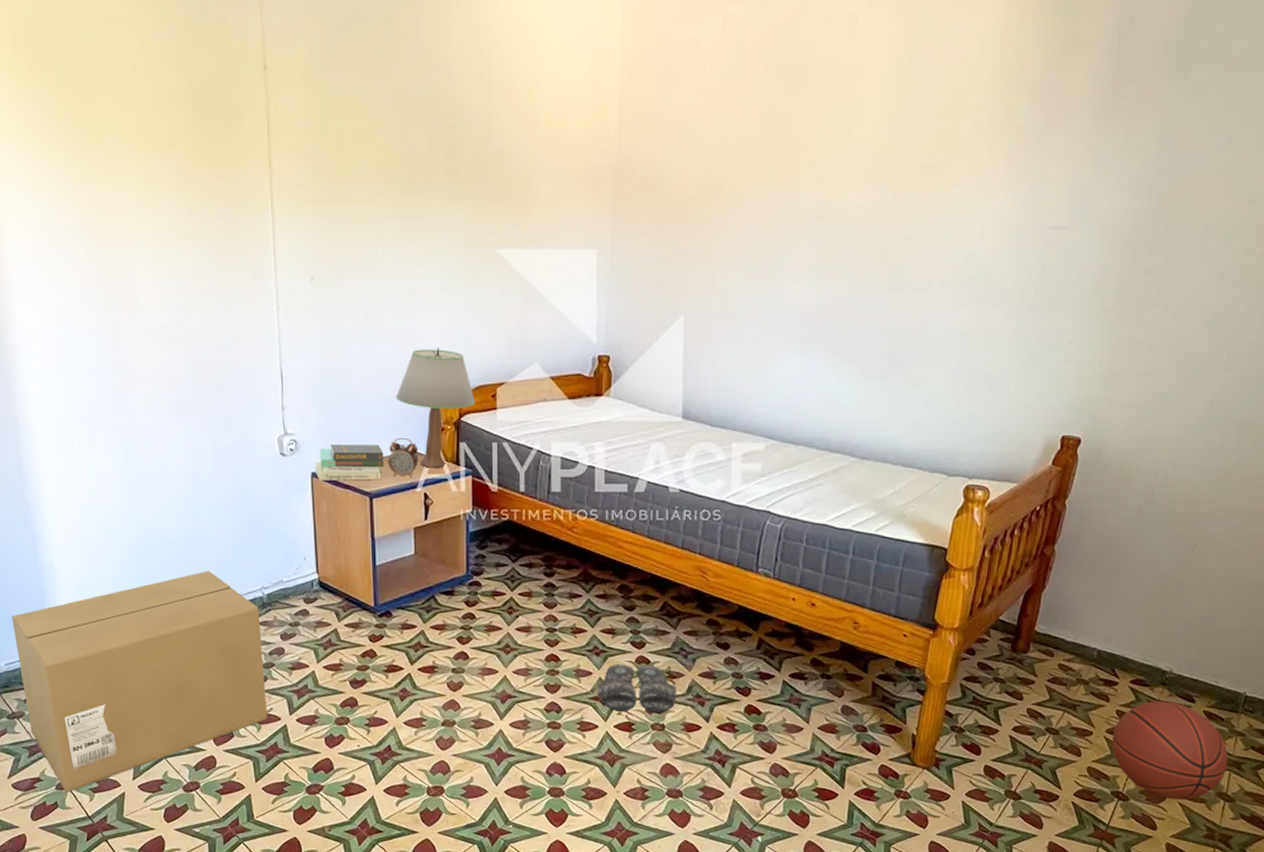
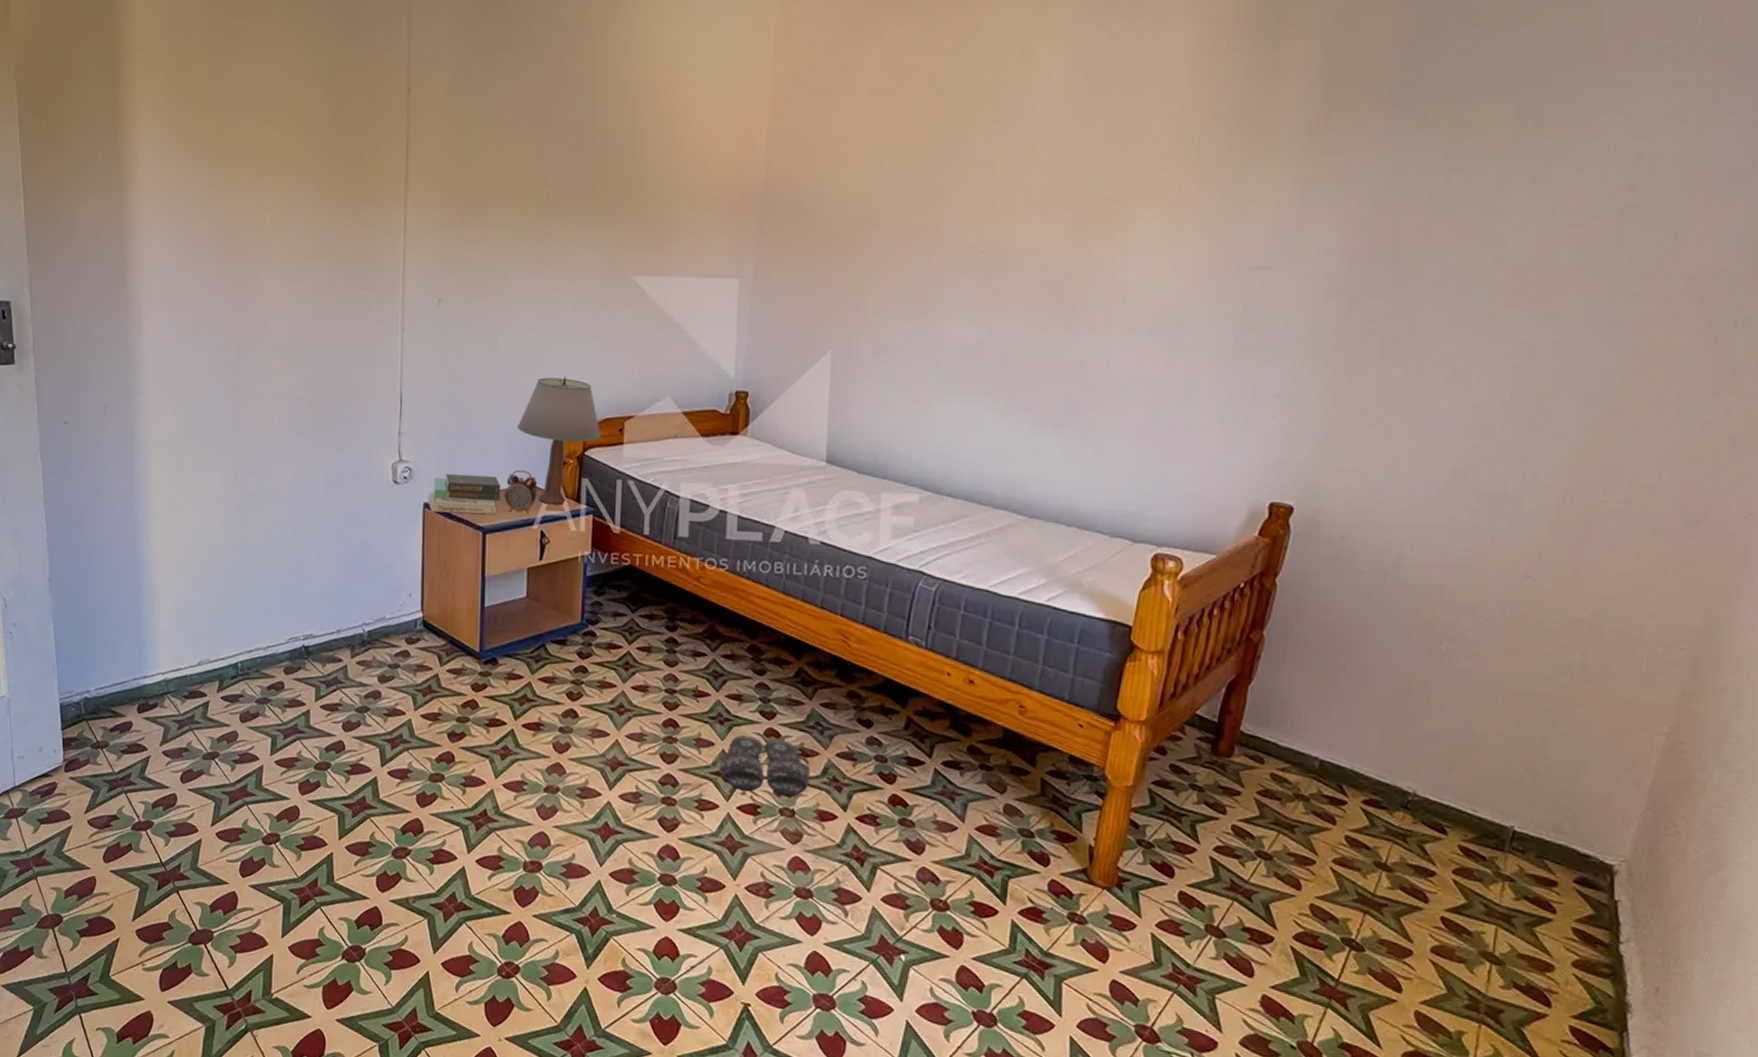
box: present [11,571,268,793] -> none [107,602,358,835]
basketball: present [1111,701,1229,800] -> none [1340,828,1494,958]

